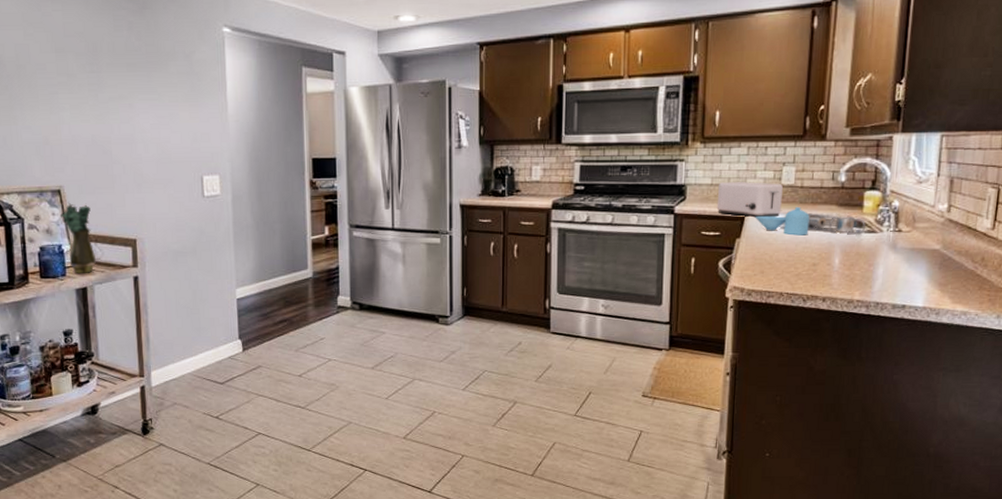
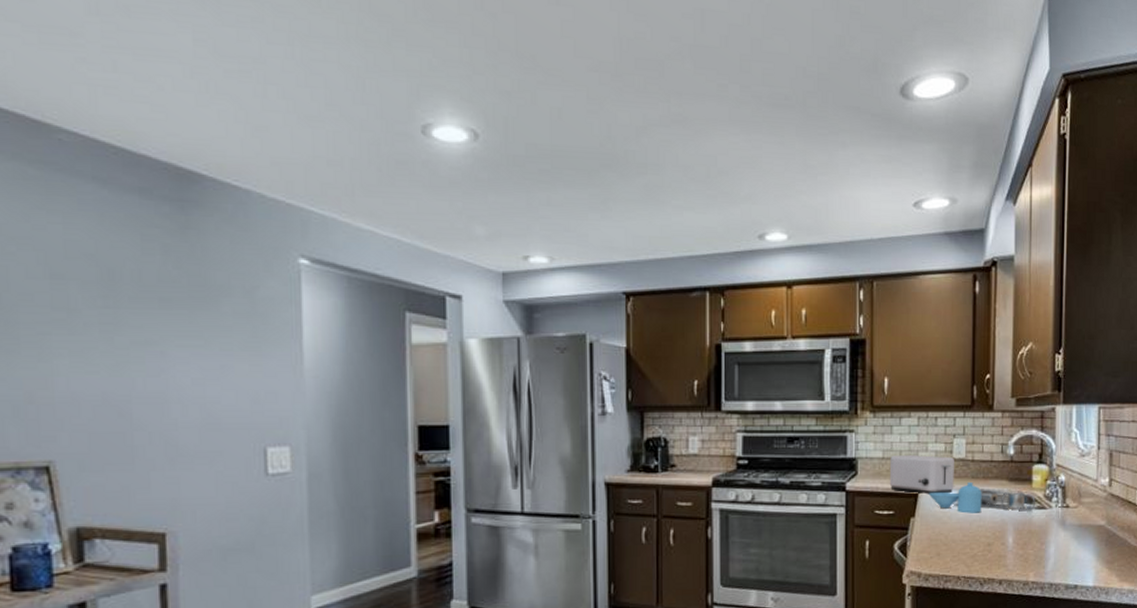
vase: present [60,202,96,273] -> none [48,483,102,583]

